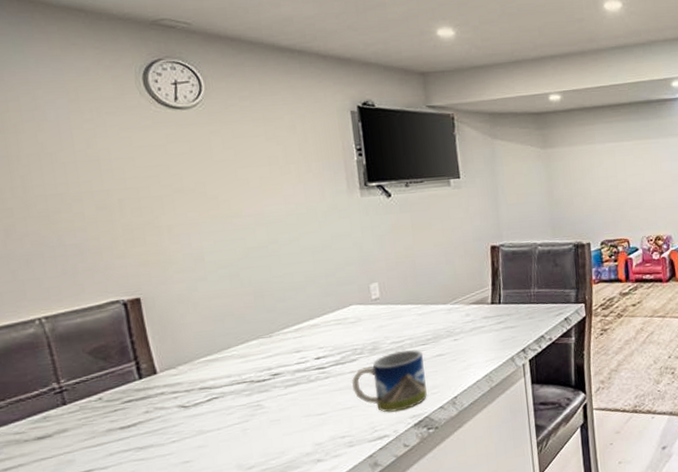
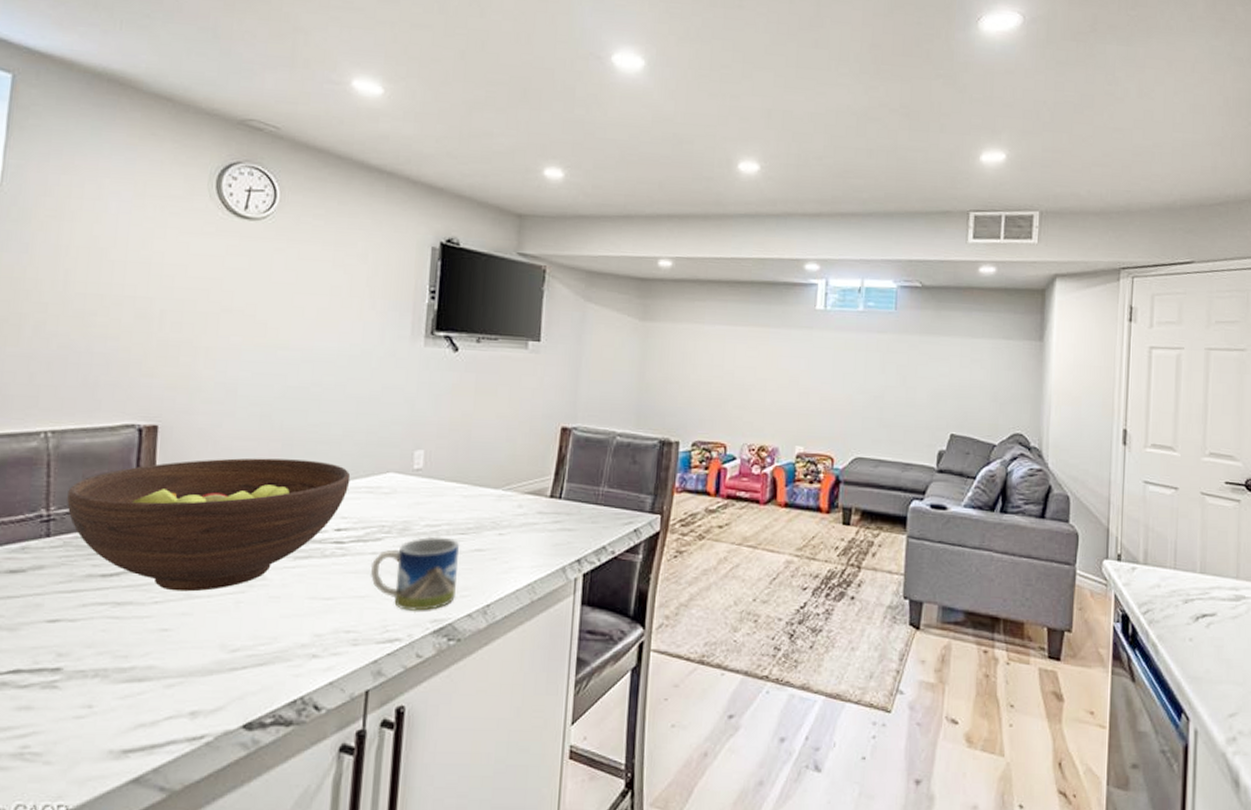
fruit bowl: none [72,305,320,431] -> present [67,458,351,592]

